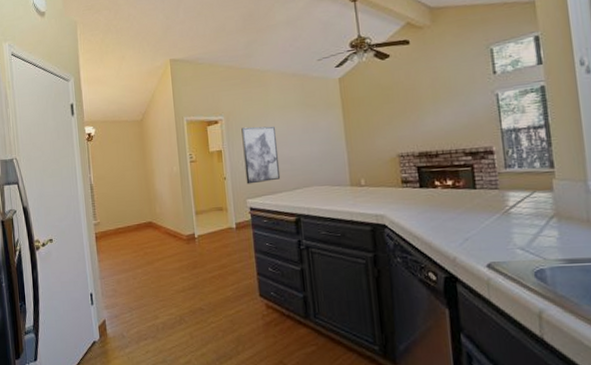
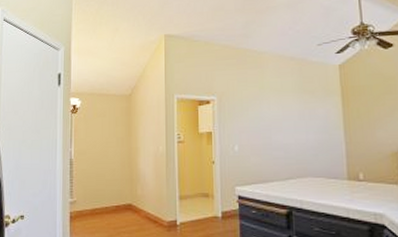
wall art: present [241,126,281,184] -> none [234,109,273,170]

